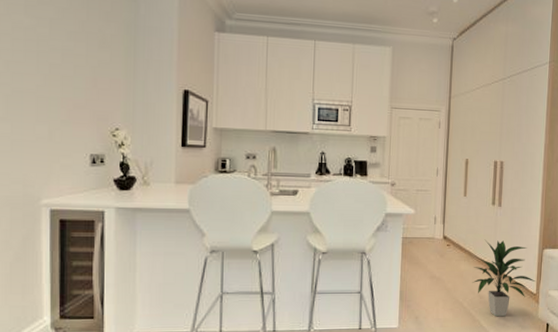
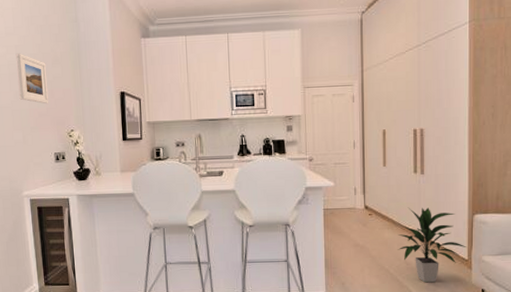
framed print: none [49,27,90,95] -> present [15,53,49,104]

